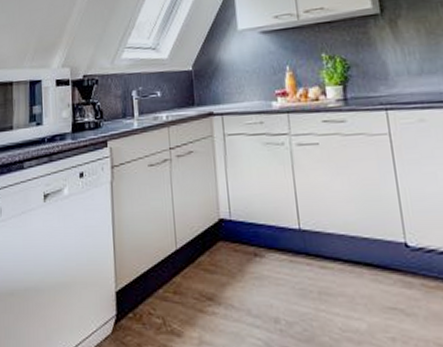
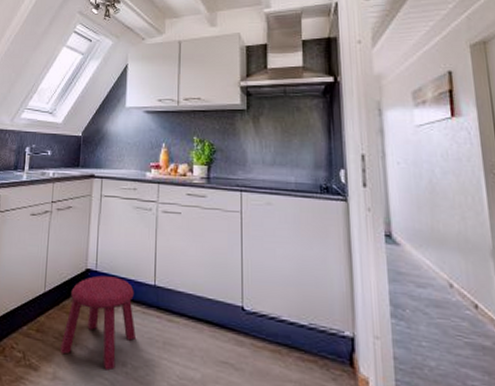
stool: none [202,224,286,329] -> present [59,275,136,371]

